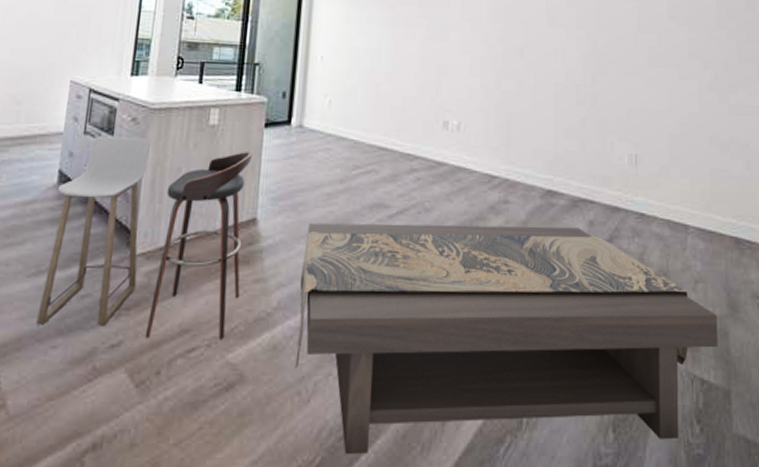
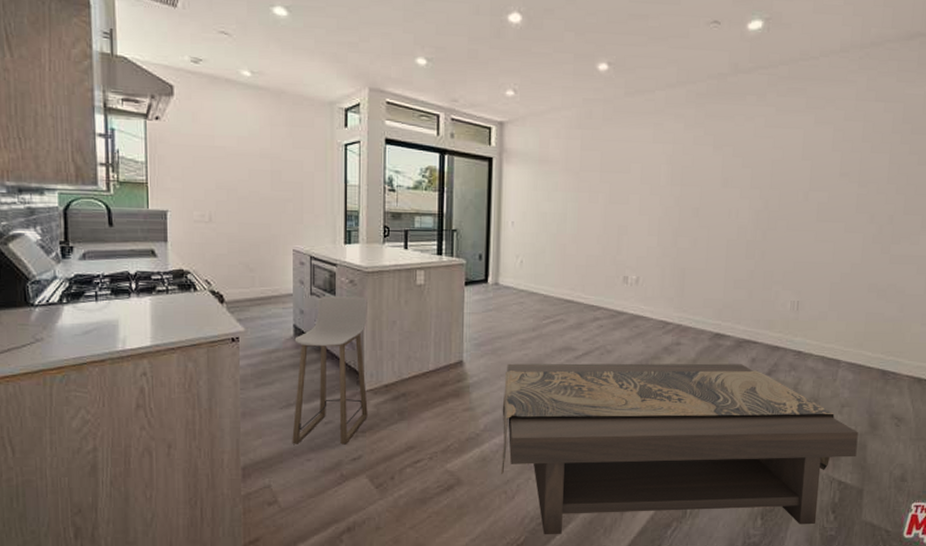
bar stool: present [145,151,253,340] -> none [379,305,456,454]

